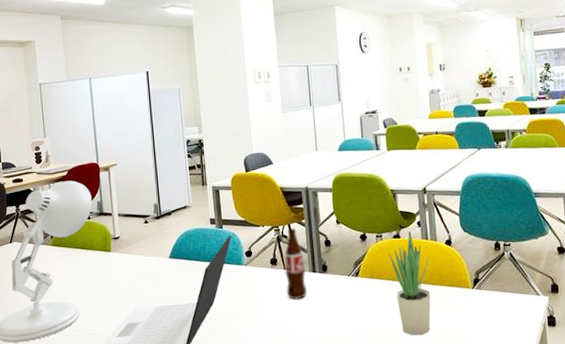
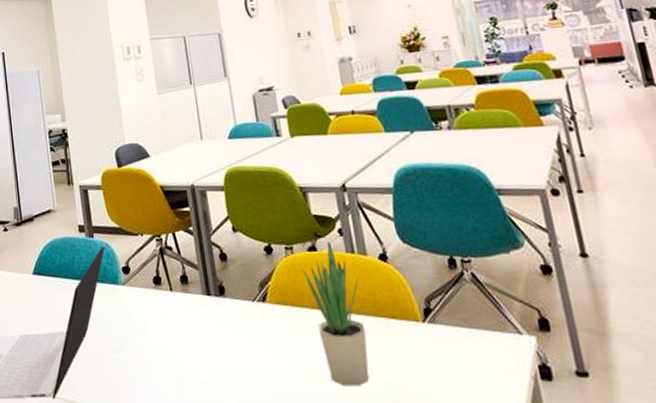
bottle: present [284,227,308,300] -> none [170,236,202,331]

